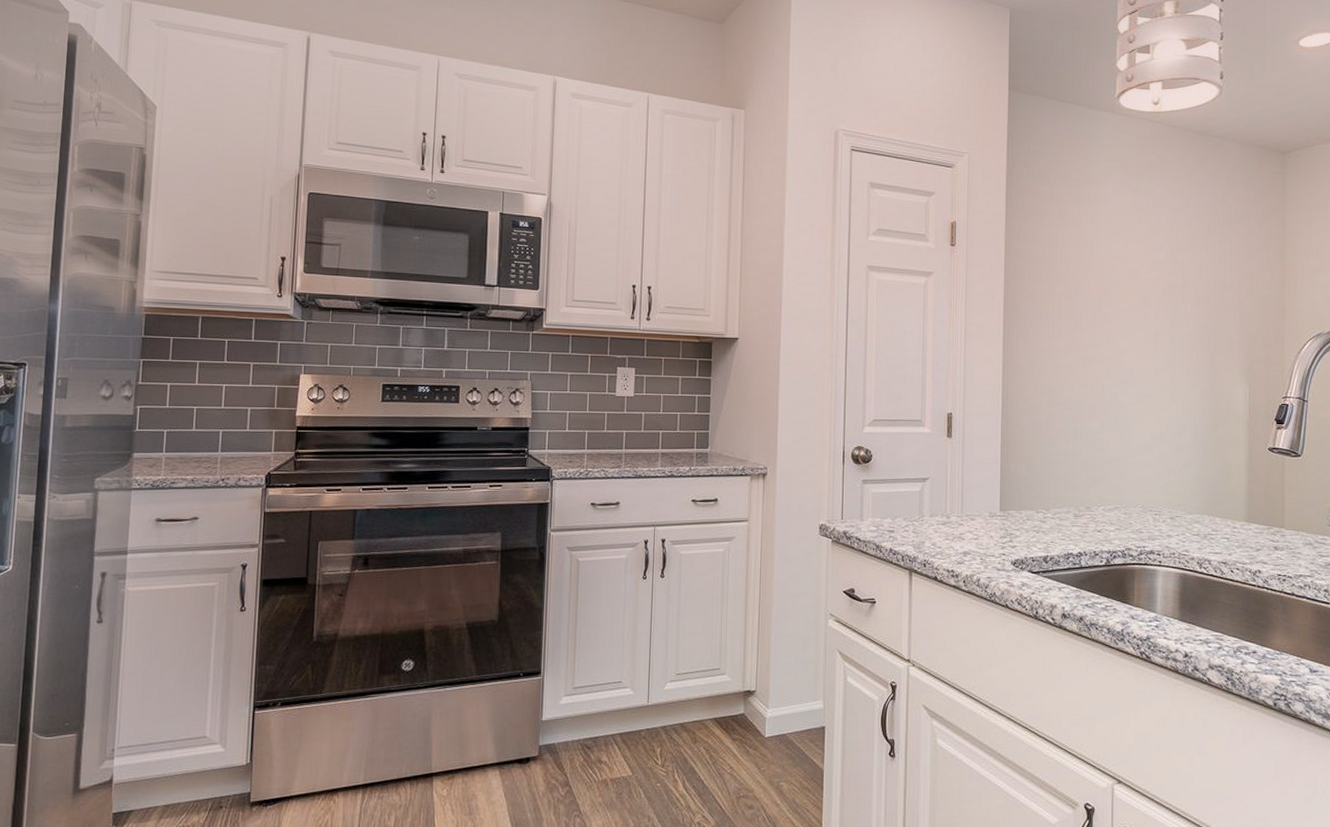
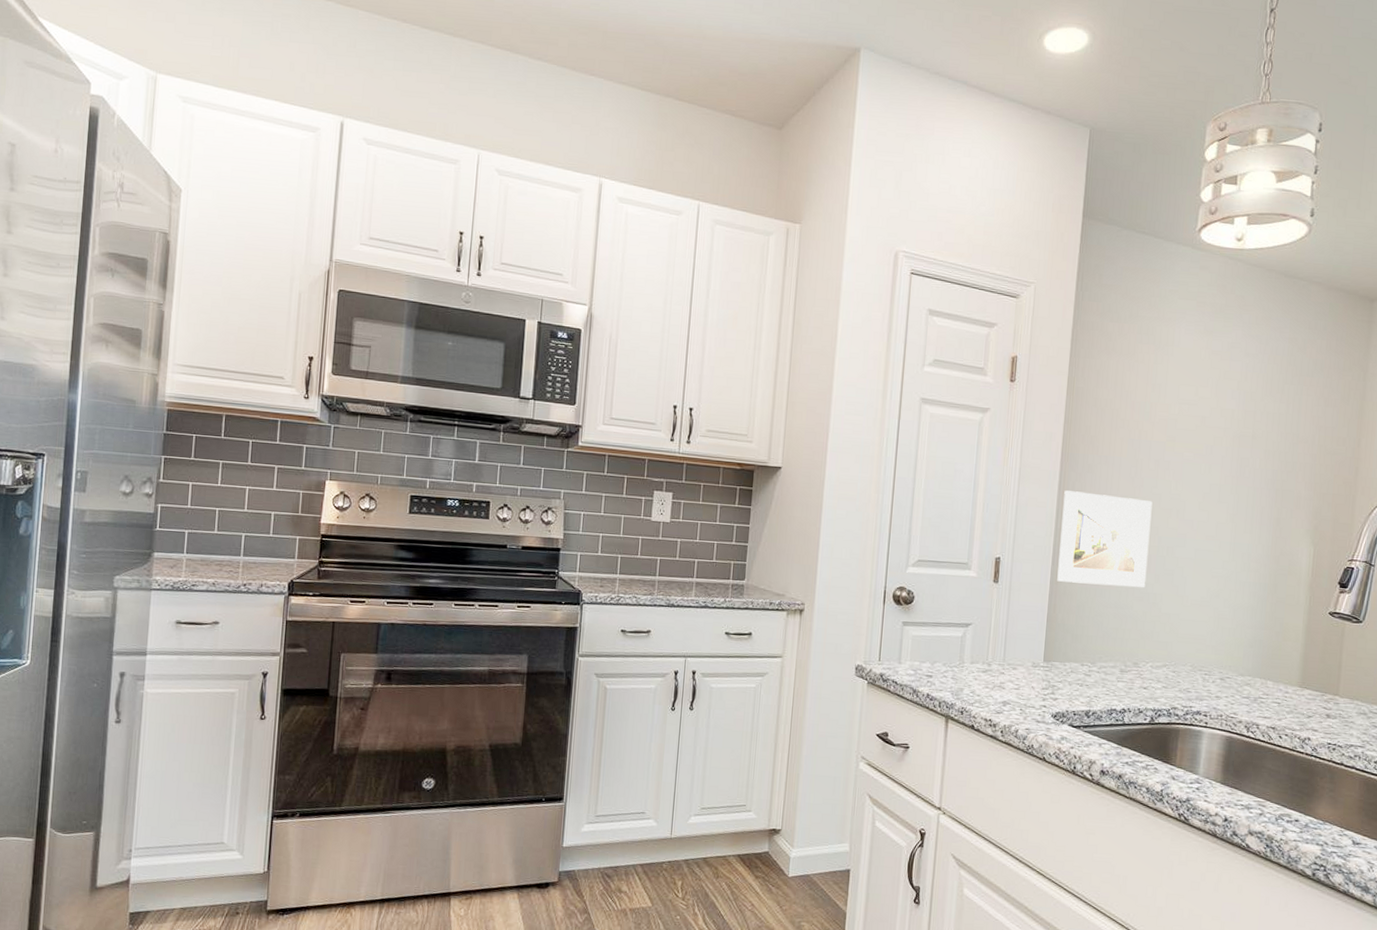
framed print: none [1008,346,1093,435] -> present [1057,490,1153,588]

